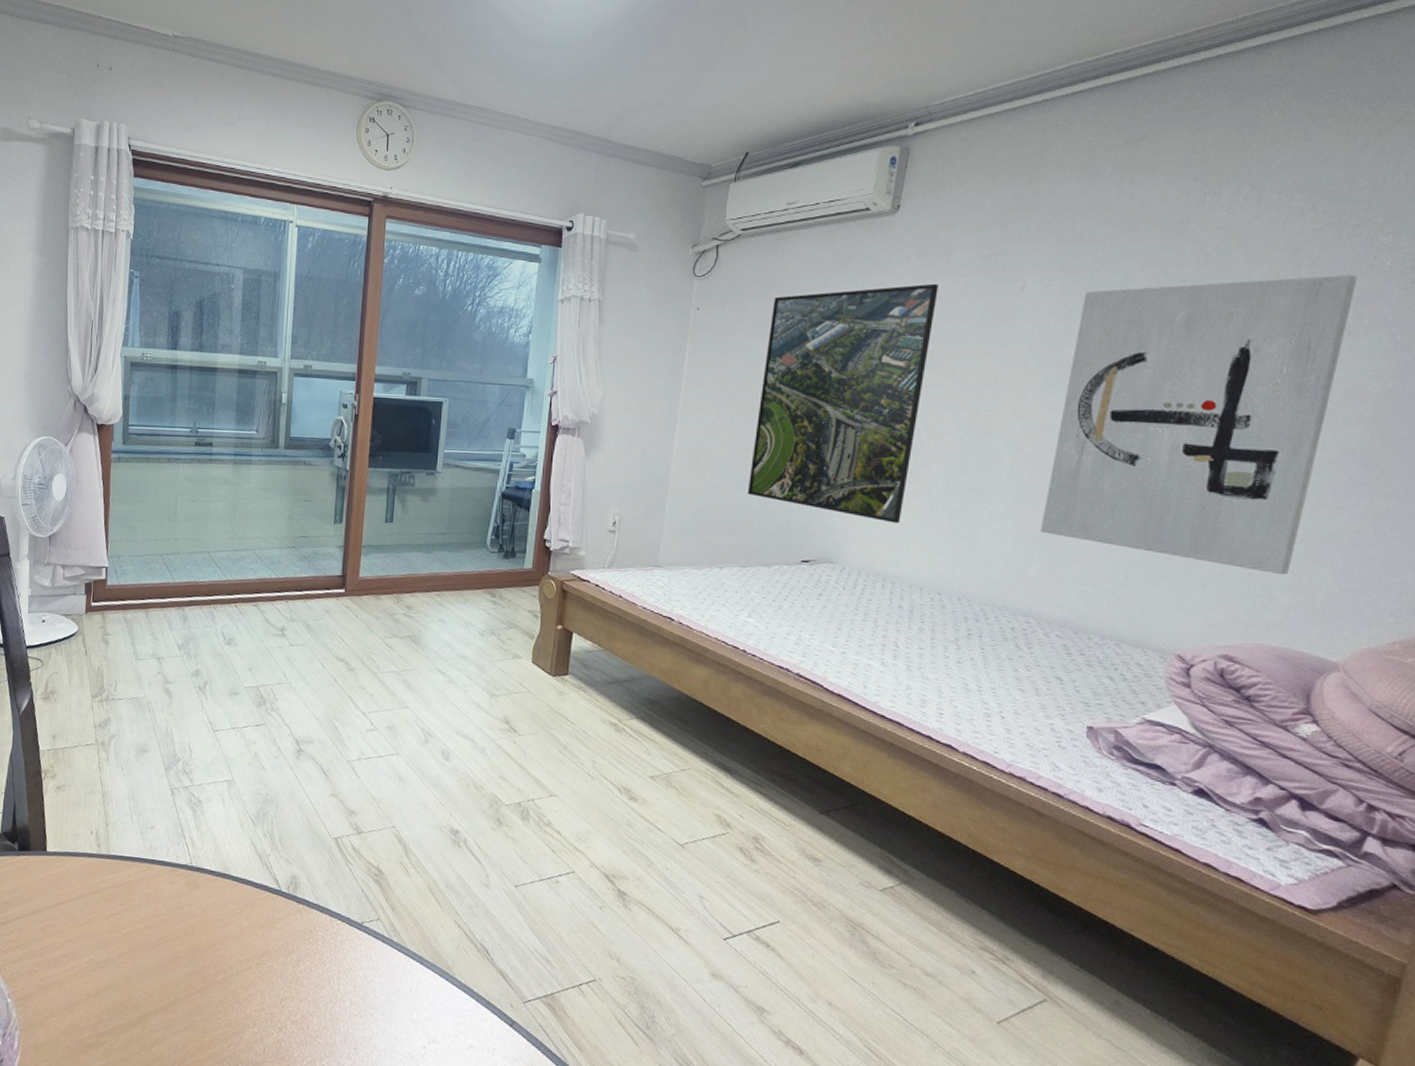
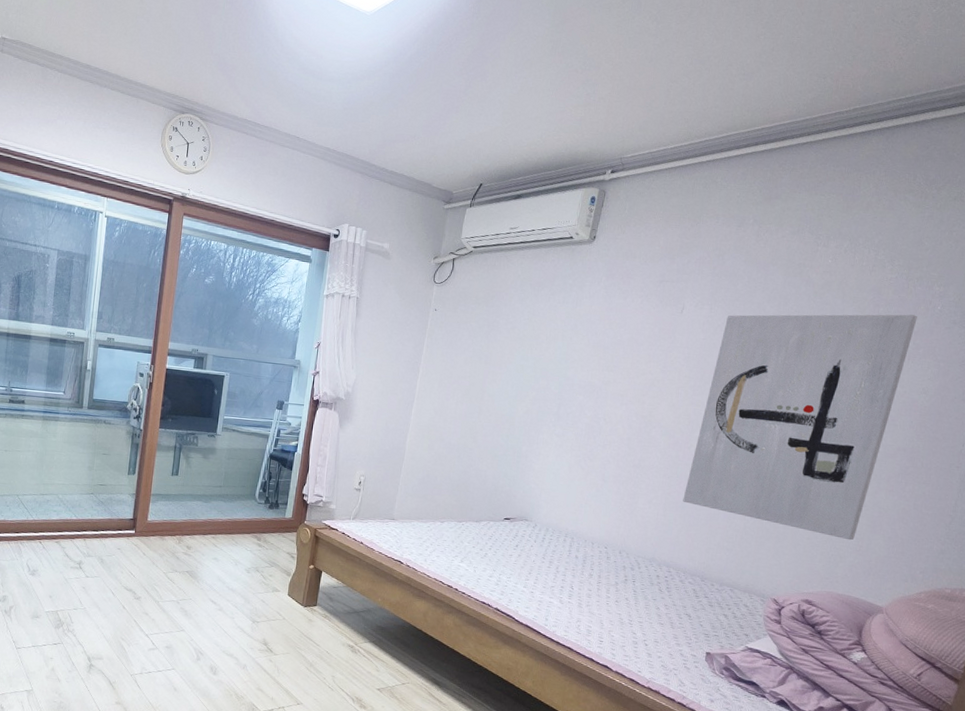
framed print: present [747,283,938,524] -> none [466,301,621,491]

